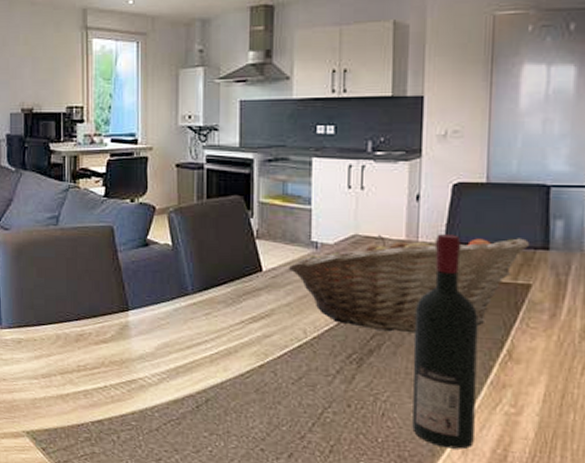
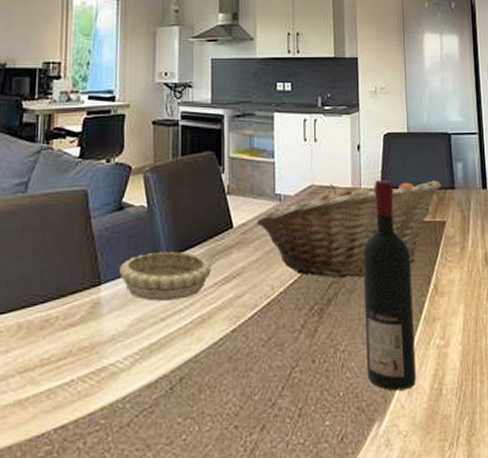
decorative bowl: none [146,287,239,332] -> present [119,251,212,301]

